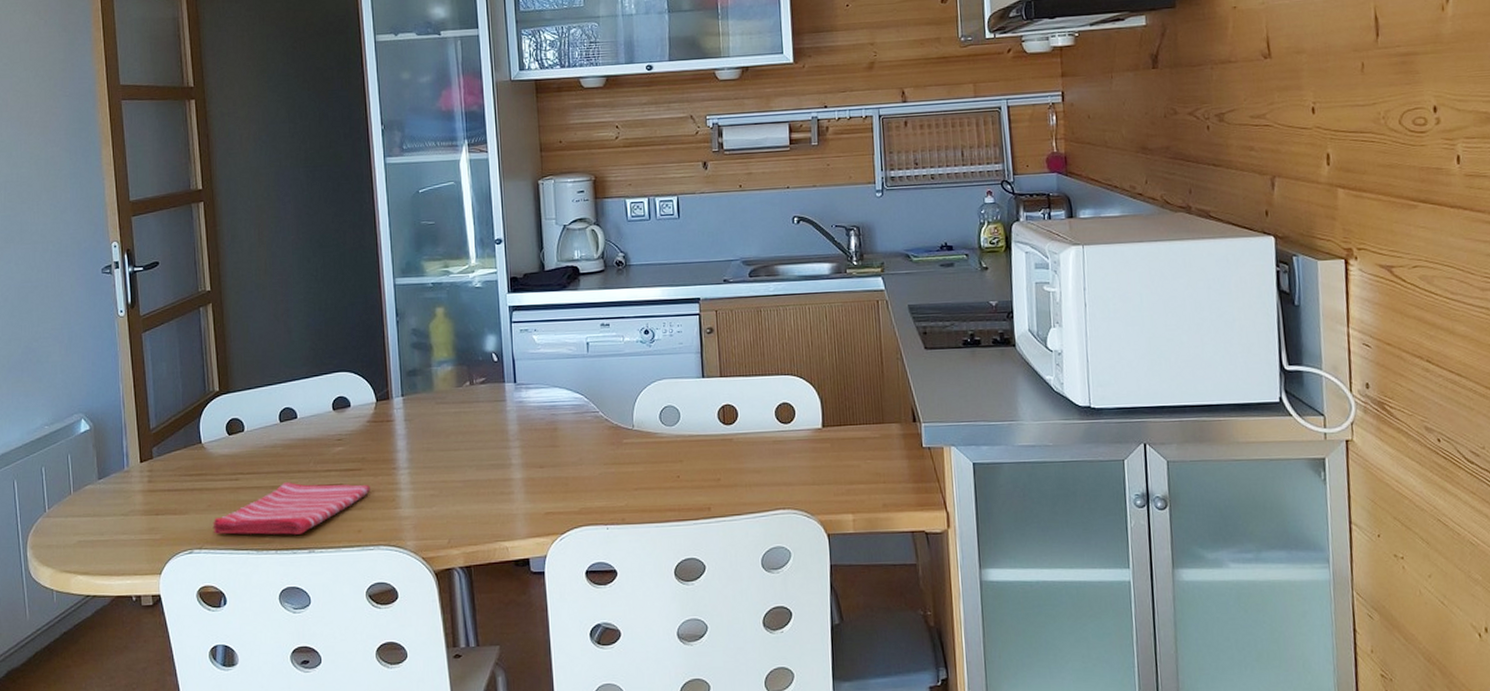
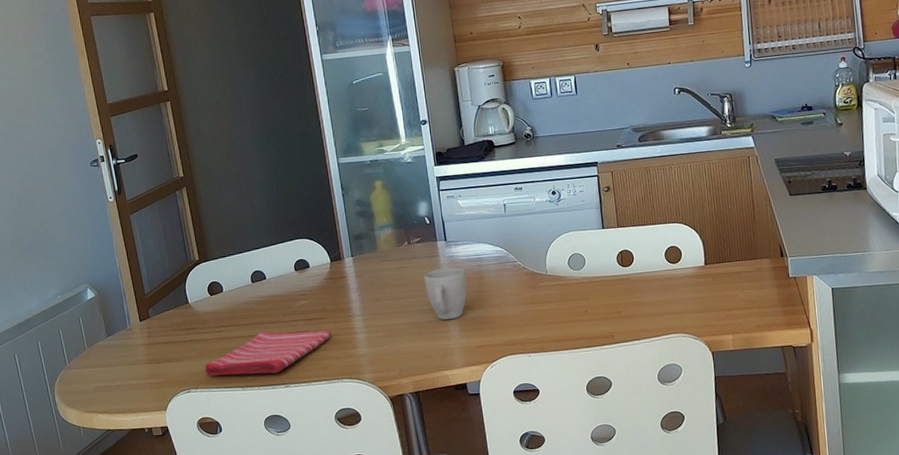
mug: none [486,415,537,478] -> present [423,267,467,320]

